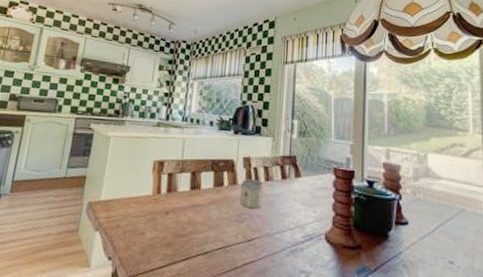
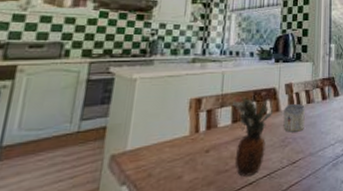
fruit: none [189,164,231,245] -> present [230,96,274,177]

